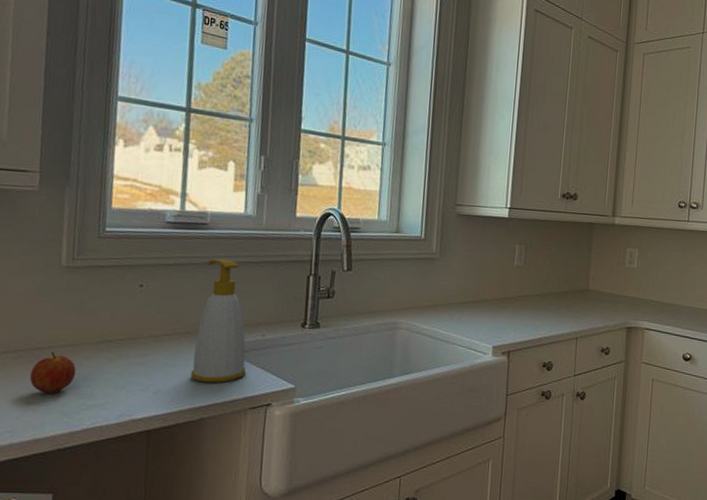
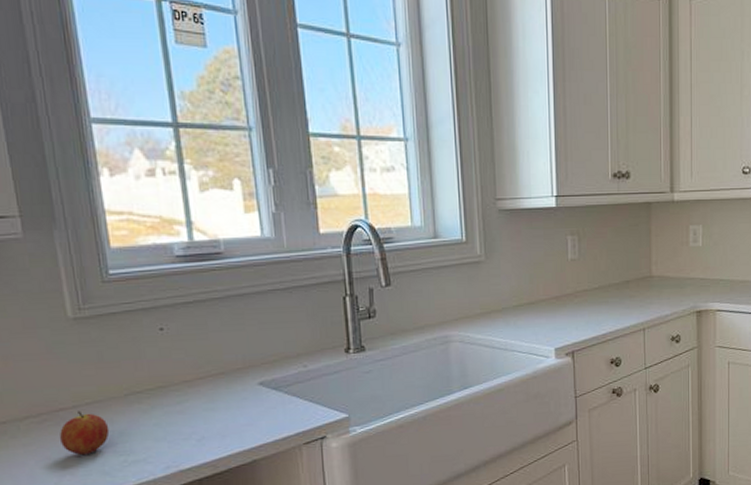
soap bottle: present [191,258,246,383] -> none [229,289,293,423]

